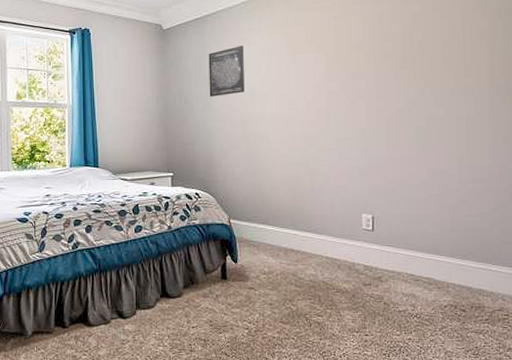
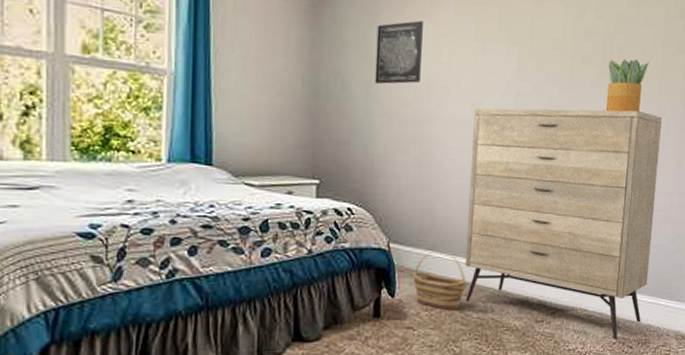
basket: none [251,223,297,274] -> present [413,249,467,311]
dresser: none [291,93,475,302] -> present [465,108,662,339]
potted plant: none [409,49,451,98] -> present [605,59,649,112]

